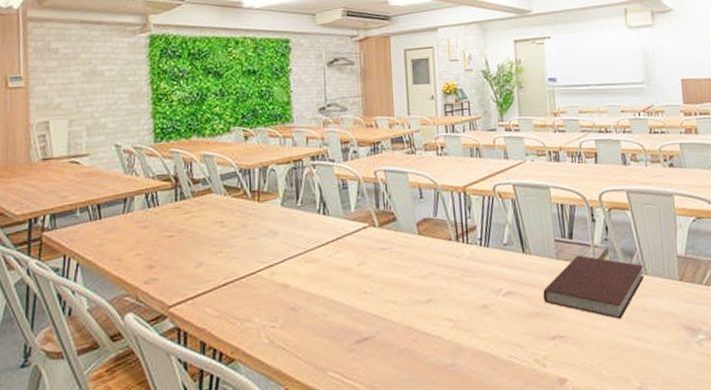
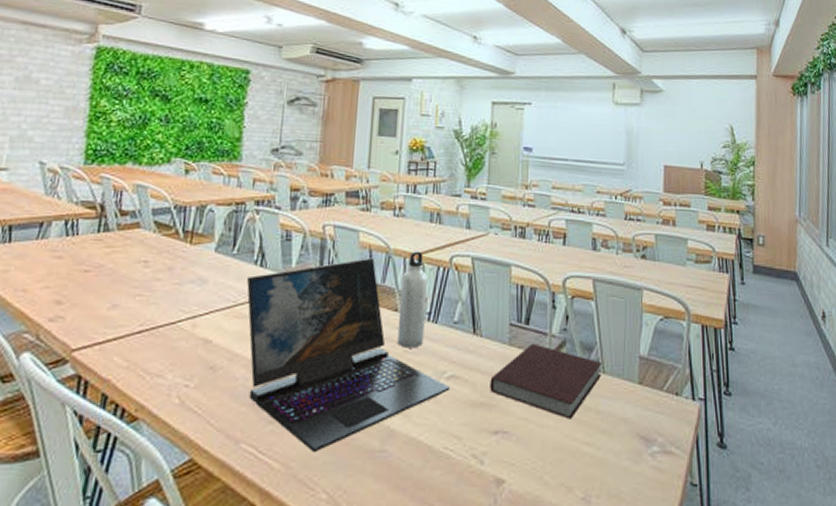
laptop: none [312,195,508,373] -> present [246,257,451,453]
water bottle: none [451,184,479,272] -> present [397,251,428,348]

